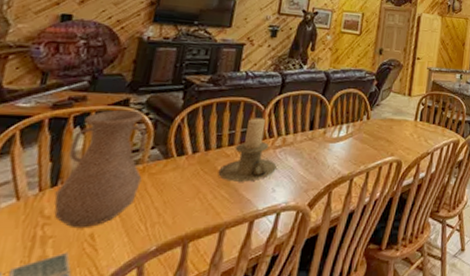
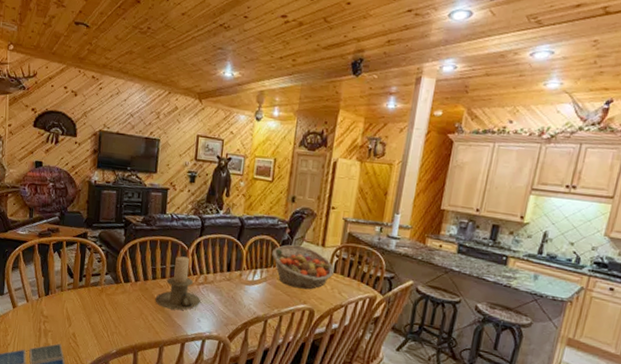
vase: present [54,109,147,227] -> none [48,240,102,328]
fruit basket: none [359,96,420,141] -> present [272,244,334,290]

